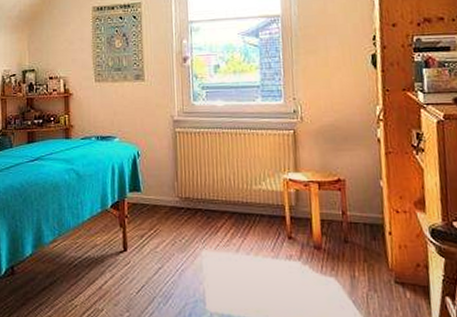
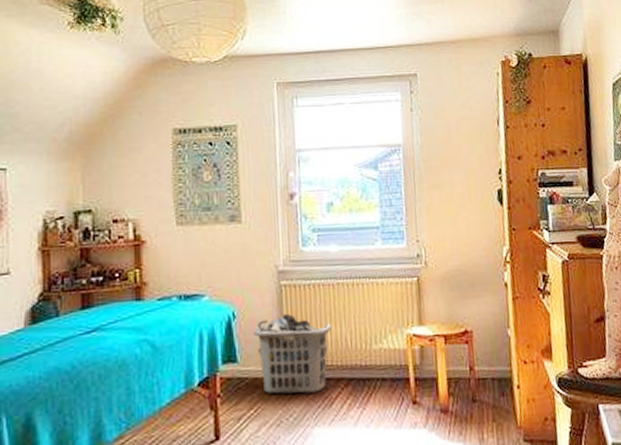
clothes hamper: none [153,156,217,221] -> present [252,314,332,394]

